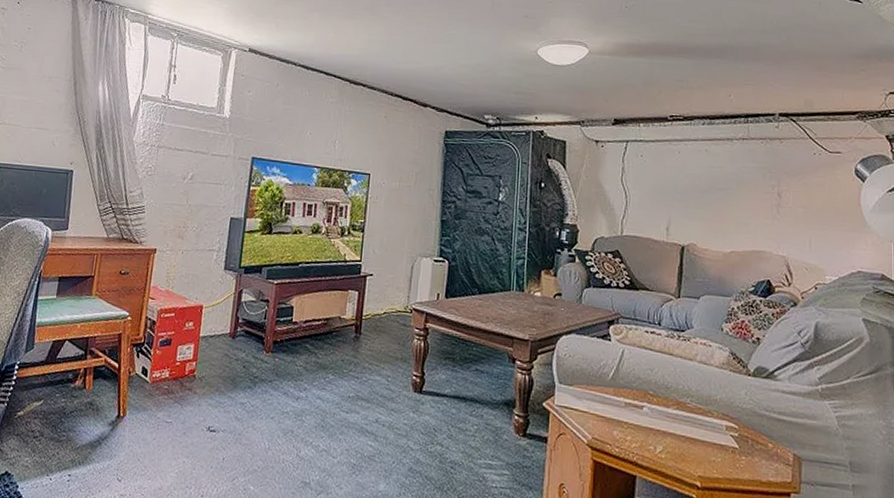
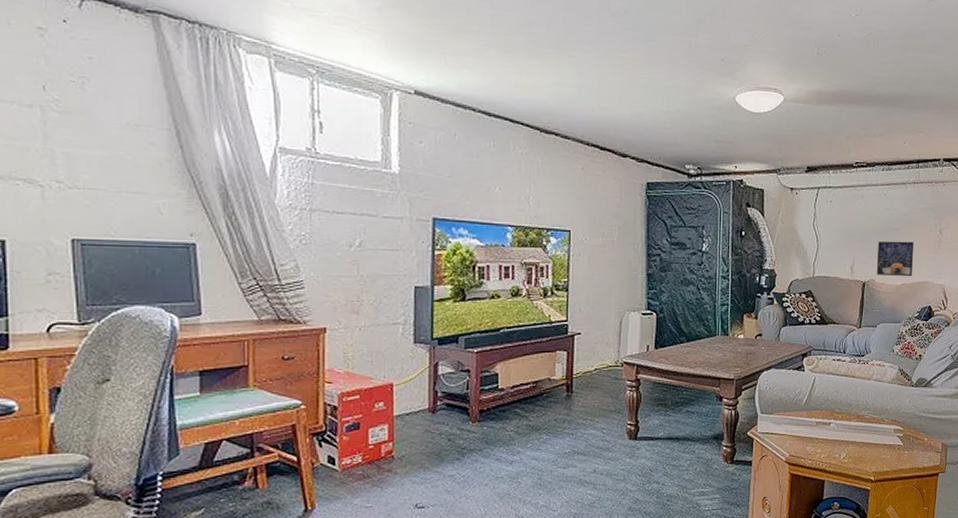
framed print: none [697,201,746,243] -> present [876,241,914,276]

